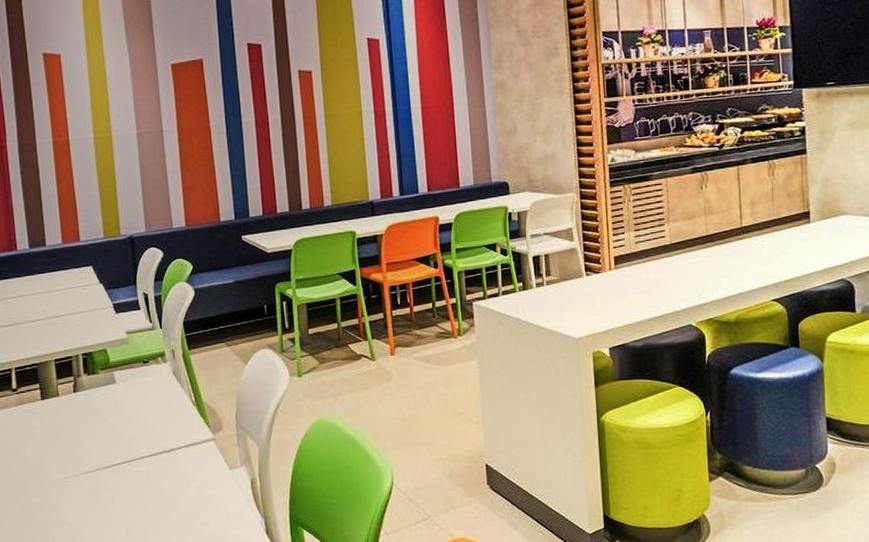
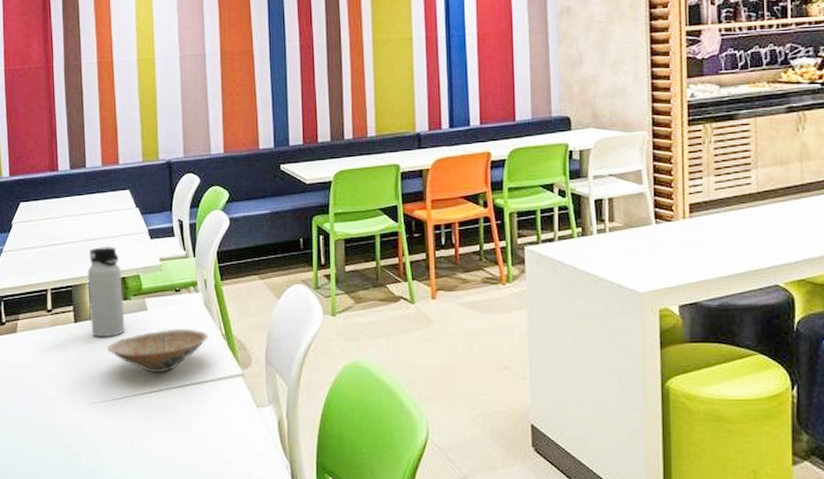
water bottle: none [52,323,94,412] -> present [87,247,125,336]
bowl: none [77,398,179,444] -> present [107,329,208,373]

